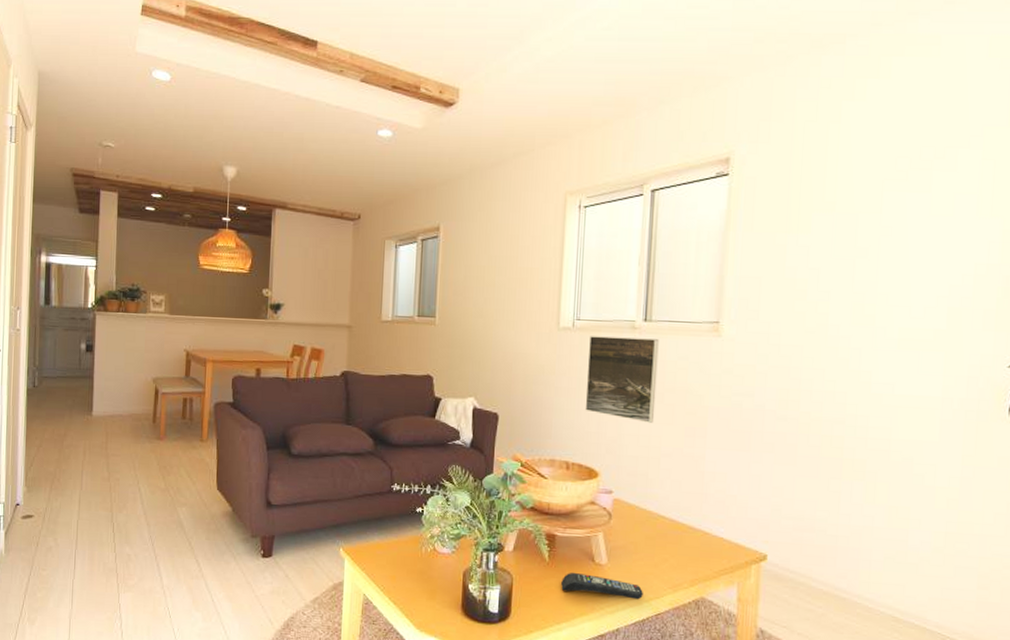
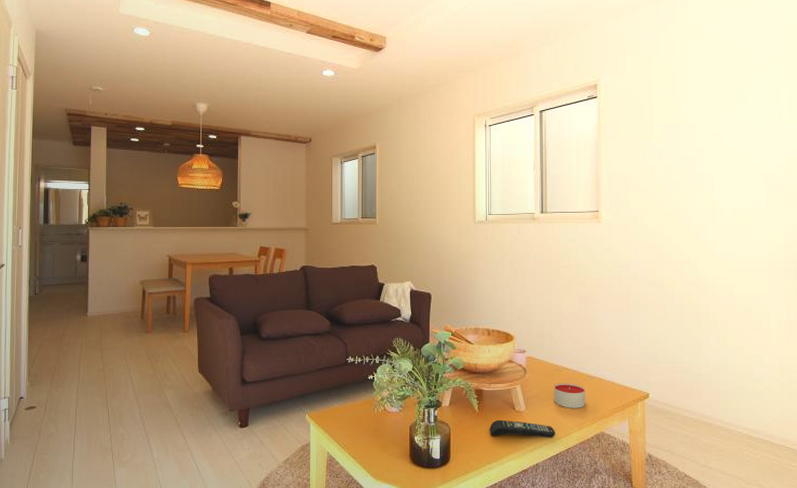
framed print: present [585,336,659,423] -> none [499,227,554,294]
candle: none [644,534,685,567] -> present [554,383,585,408]

